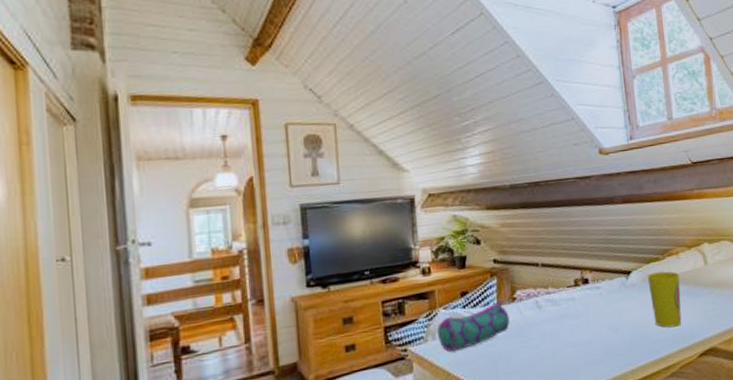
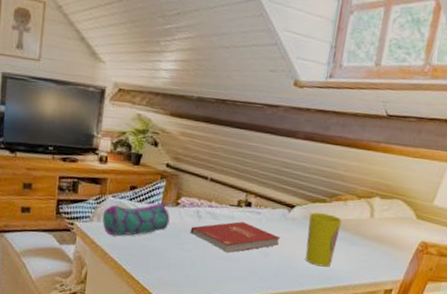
book: none [533,300,626,338] -> present [190,221,281,253]

